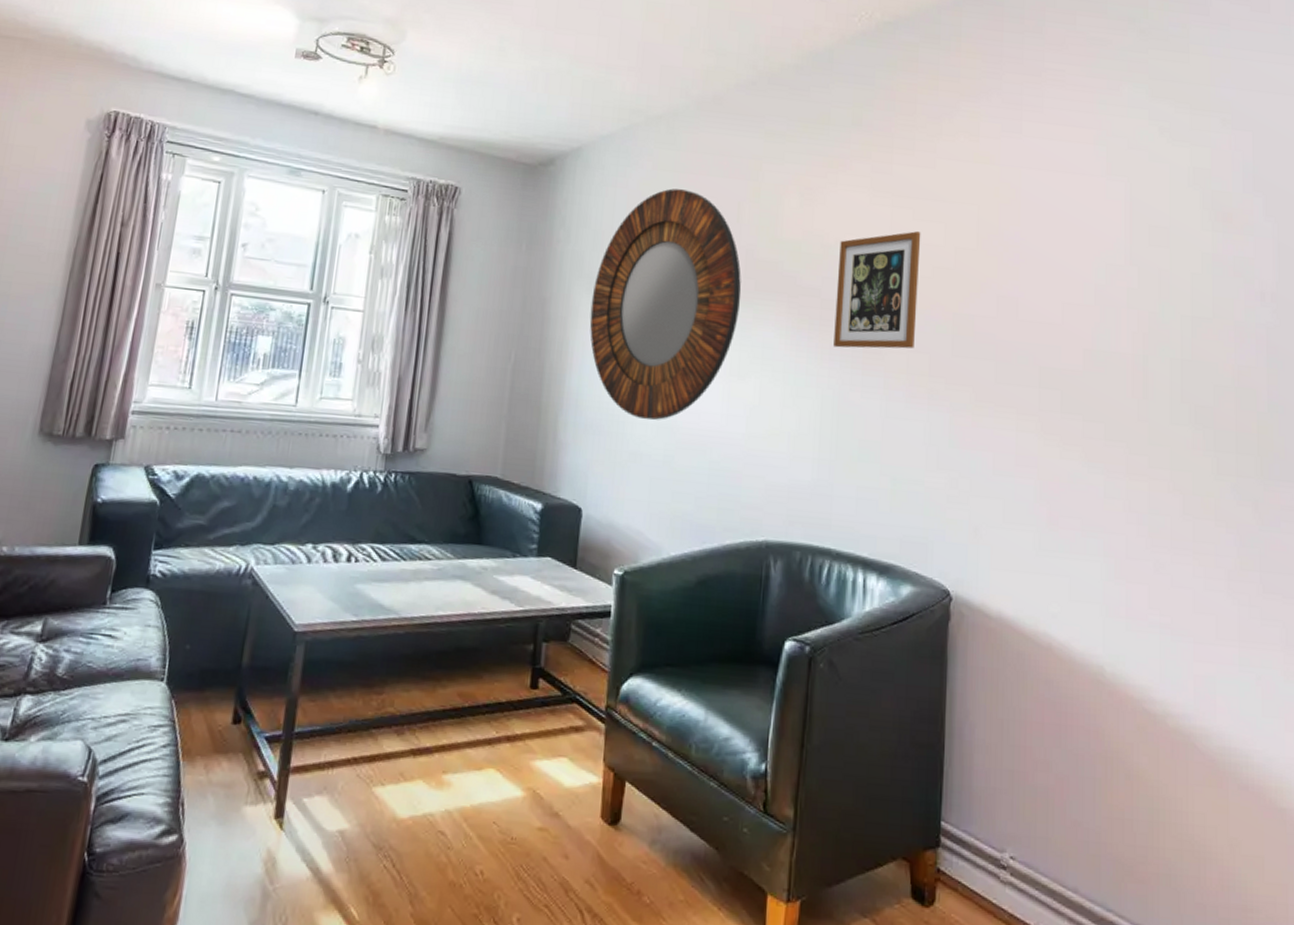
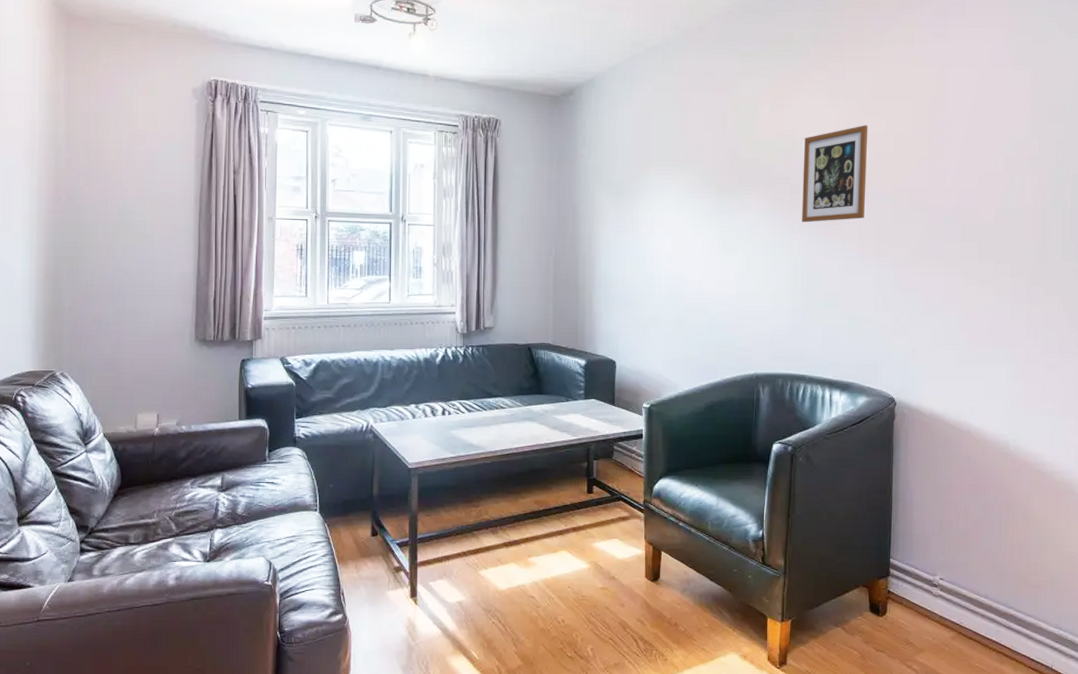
home mirror: present [589,188,742,421] -> none [611,106,728,291]

